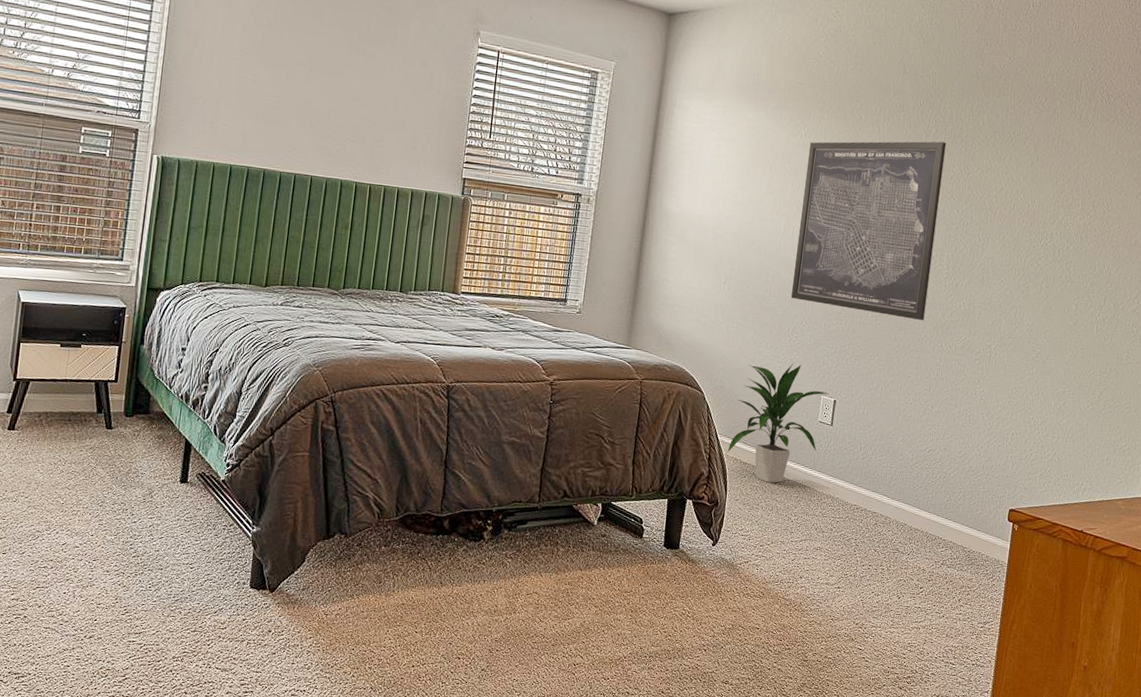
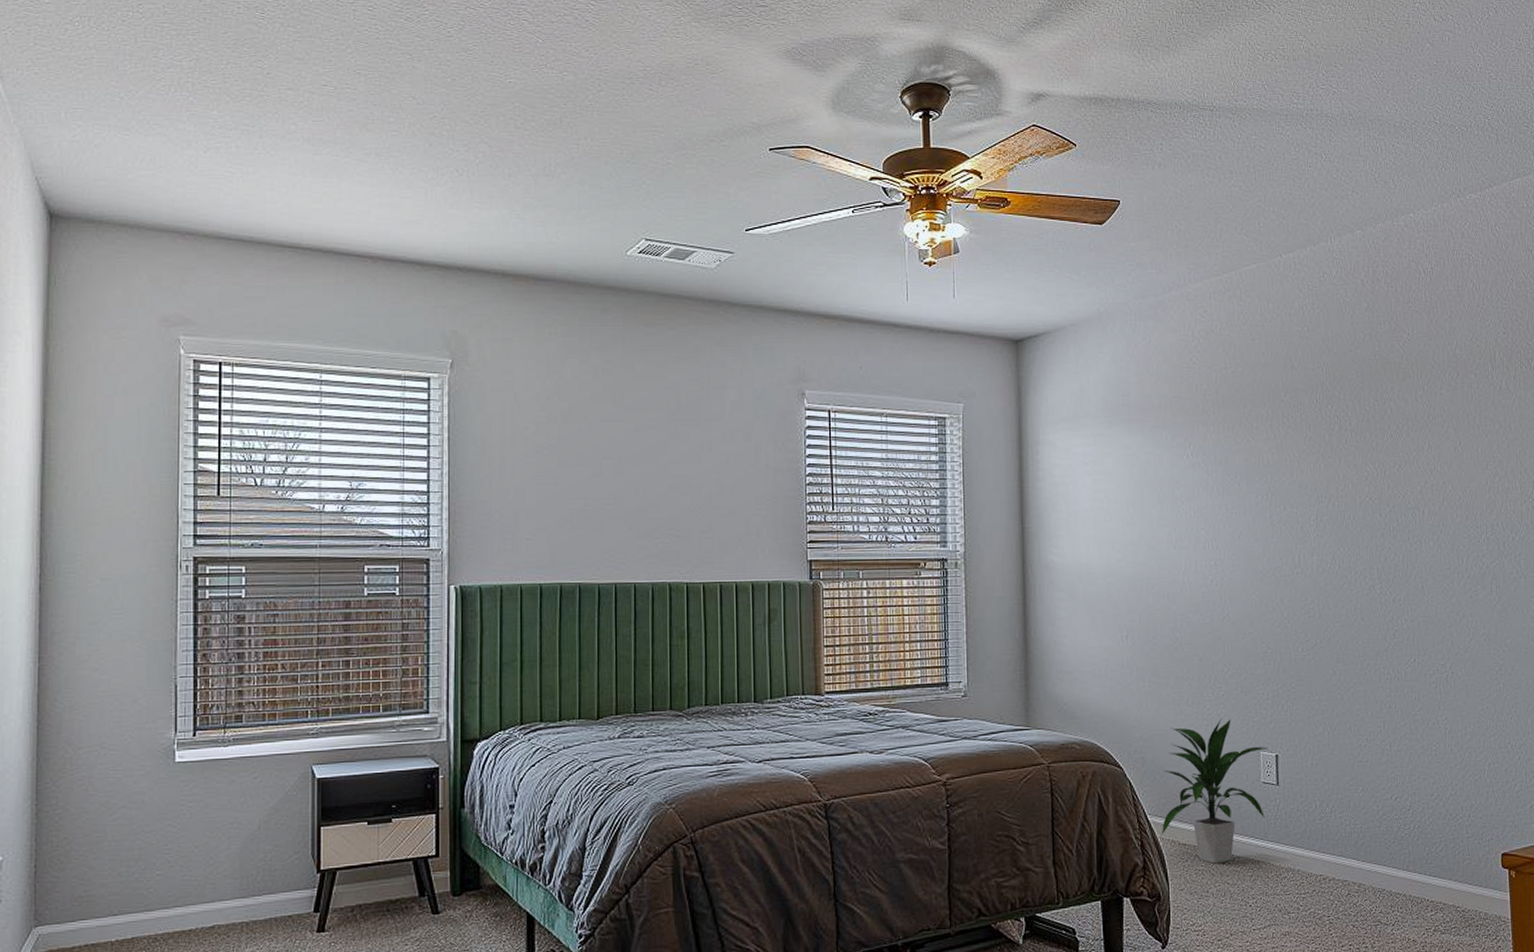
wall art: present [791,141,947,320] -> none [1198,439,1364,647]

